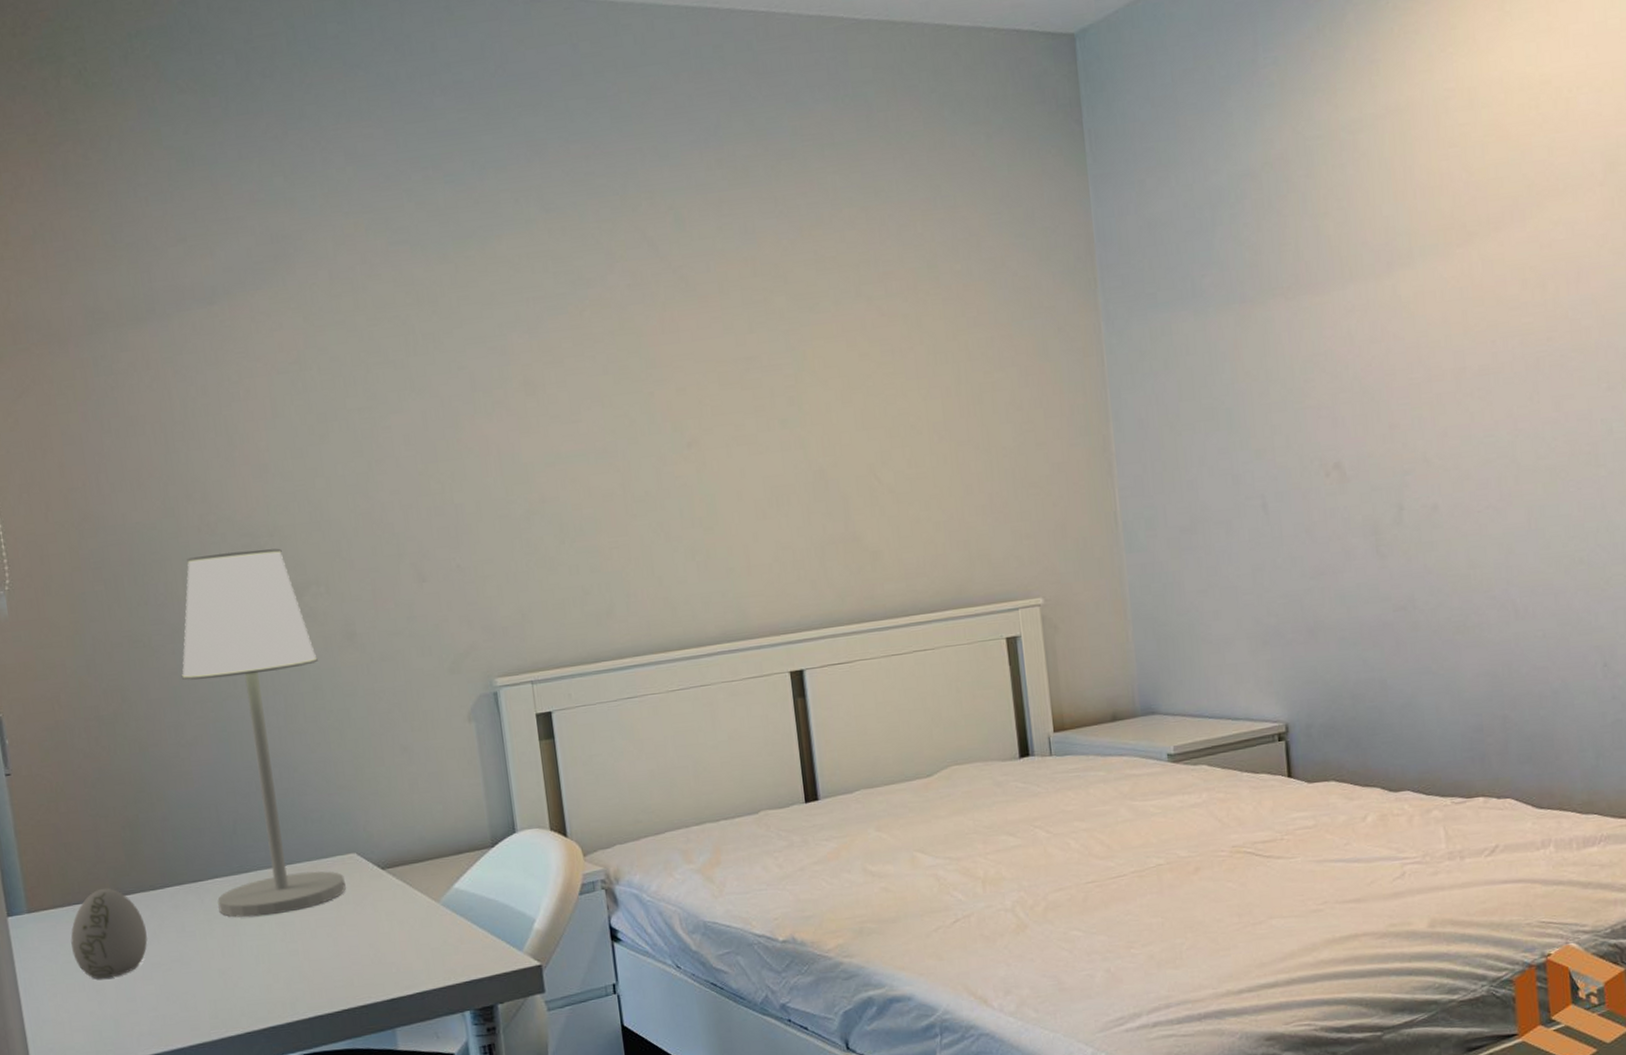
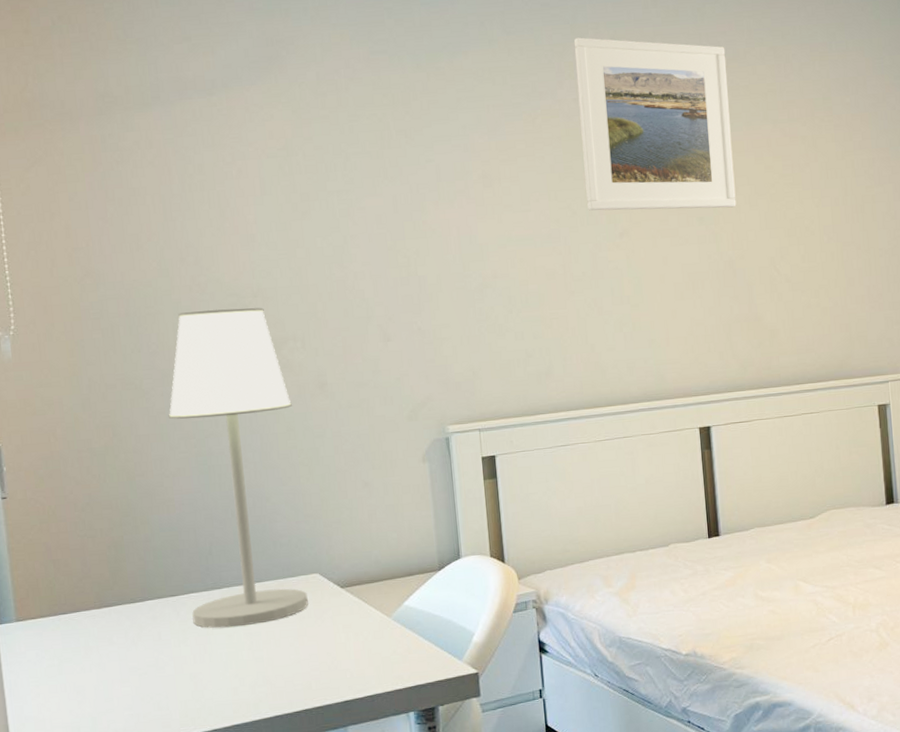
decorative egg: present [70,888,148,979] -> none [55,600,126,681]
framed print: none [624,210,826,418] -> present [573,37,737,211]

